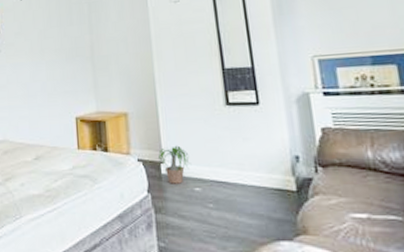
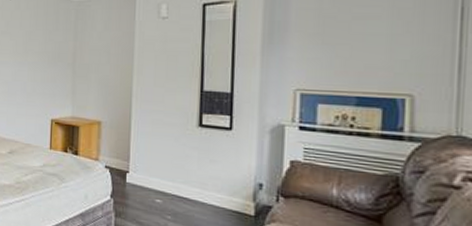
potted plant: present [158,145,192,184] -> none [124,158,156,194]

